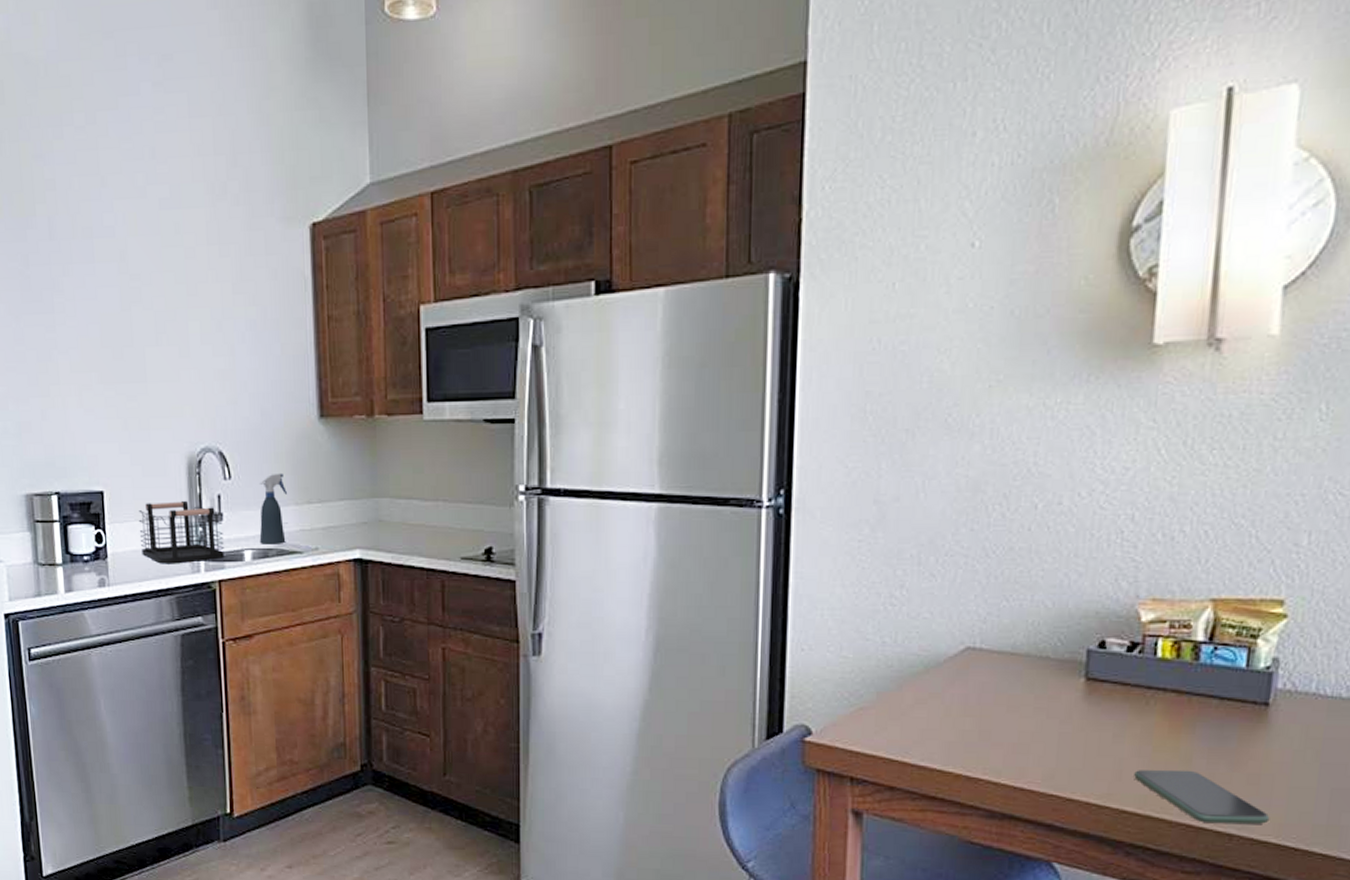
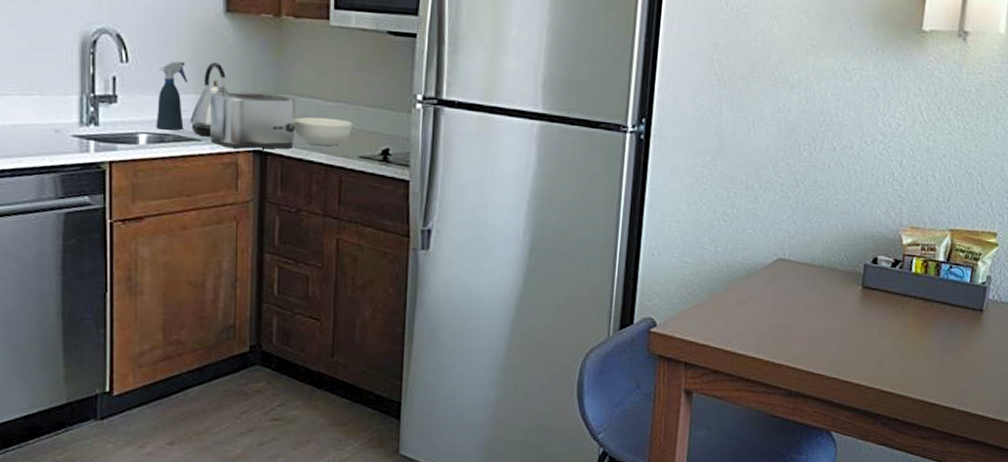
dish rack: present [138,500,225,564] -> none [22,78,117,142]
kettle: none [291,471,327,548] -> present [190,62,229,137]
toaster: none [308,498,395,560] -> present [209,92,296,150]
bowl: none [392,519,453,550] -> present [293,117,353,146]
smartphone: present [1134,769,1270,824] -> none [891,359,979,401]

